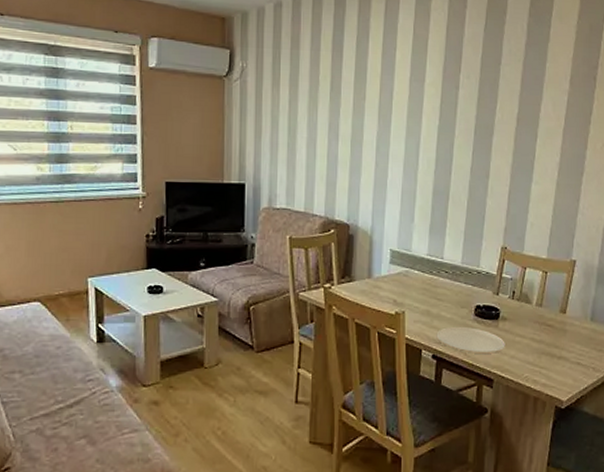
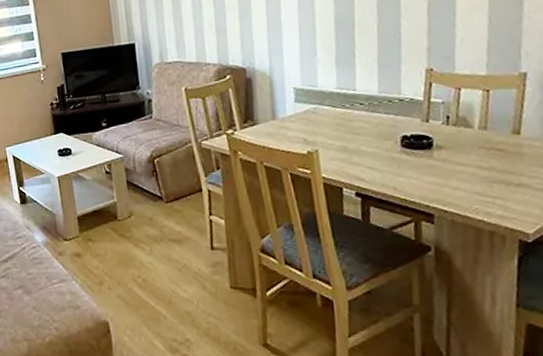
plate: present [436,326,505,353] -> none [357,159,445,188]

